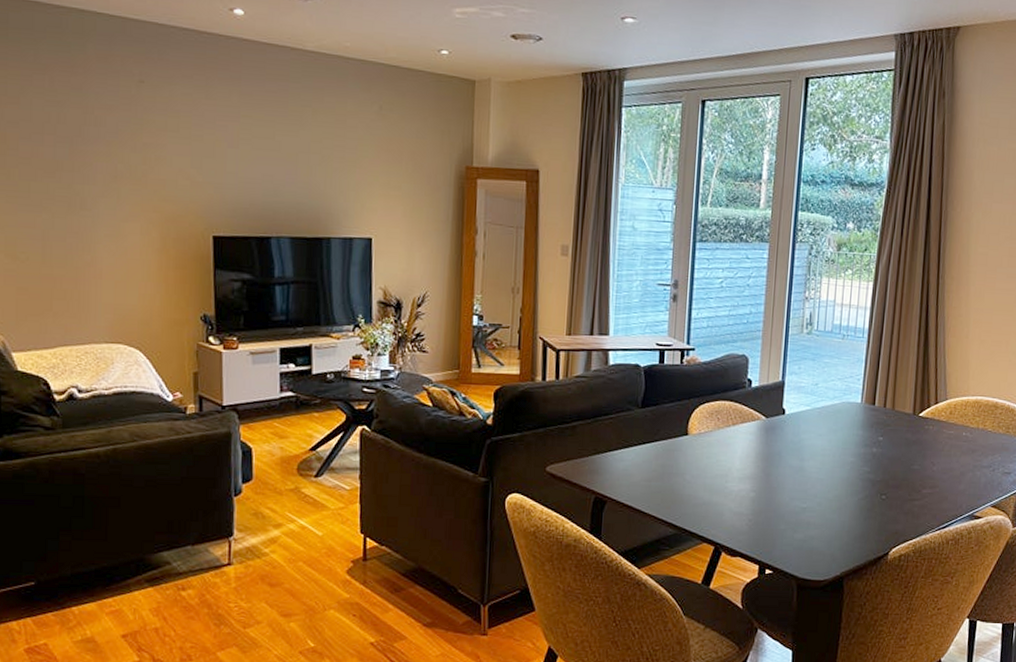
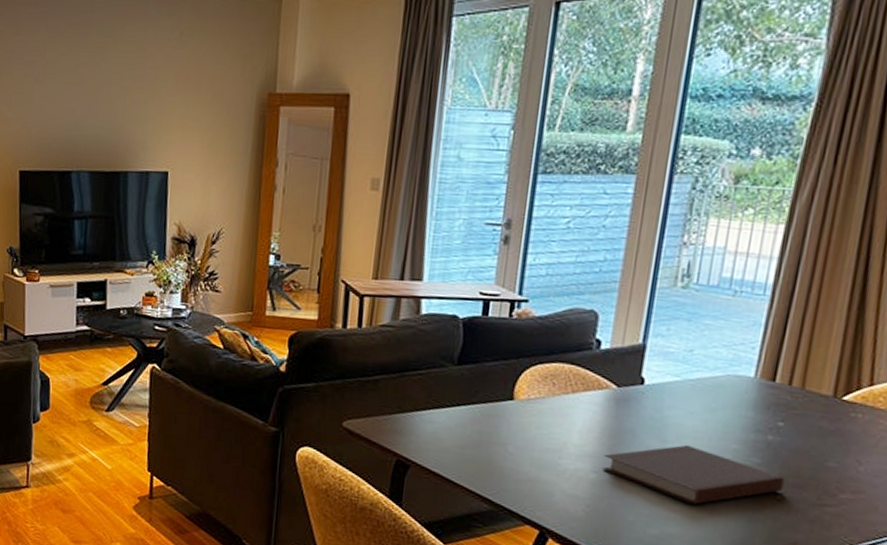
notebook: none [759,461,887,509] -> present [602,444,785,504]

